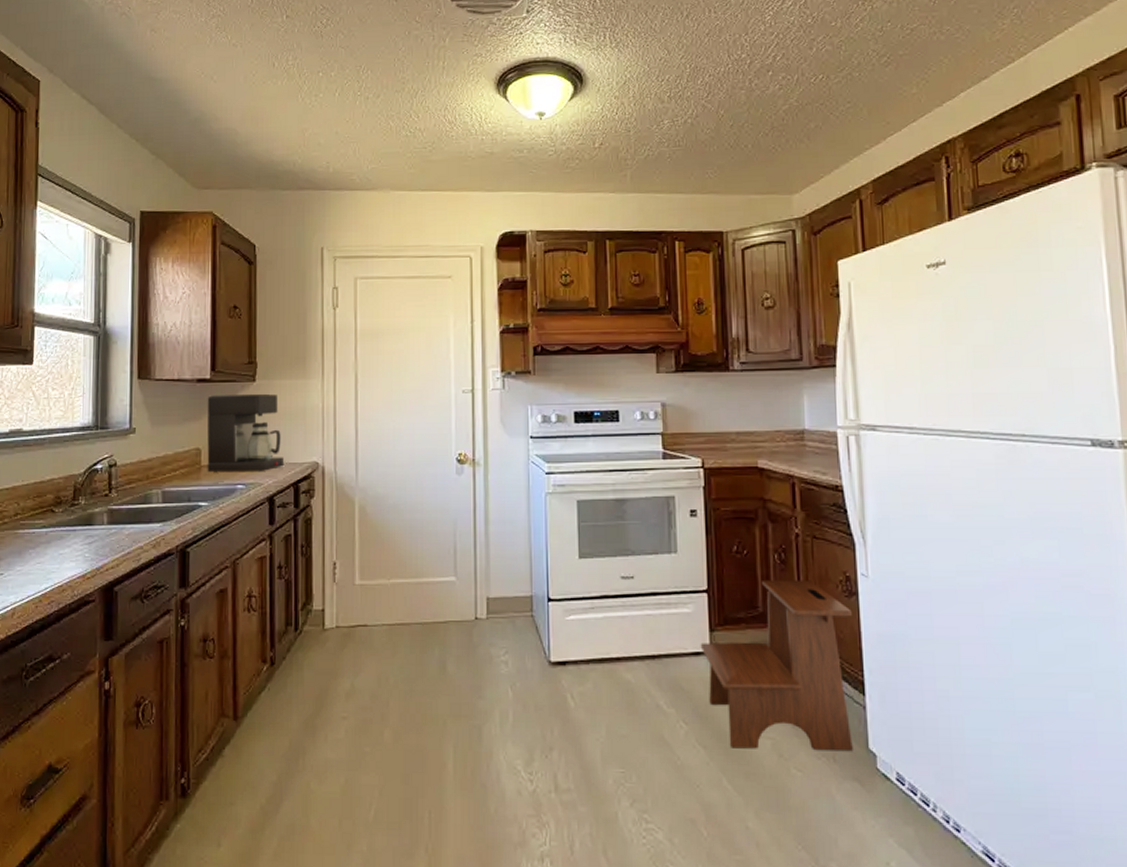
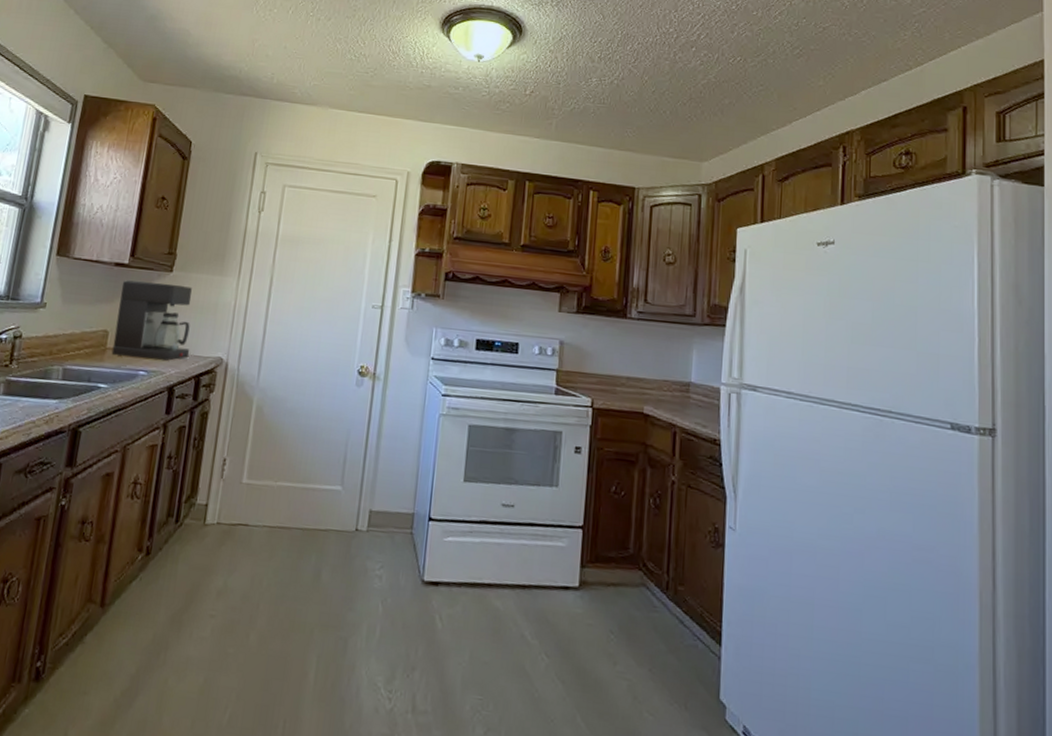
step stool: present [700,579,853,750] -> none [570,522,717,699]

